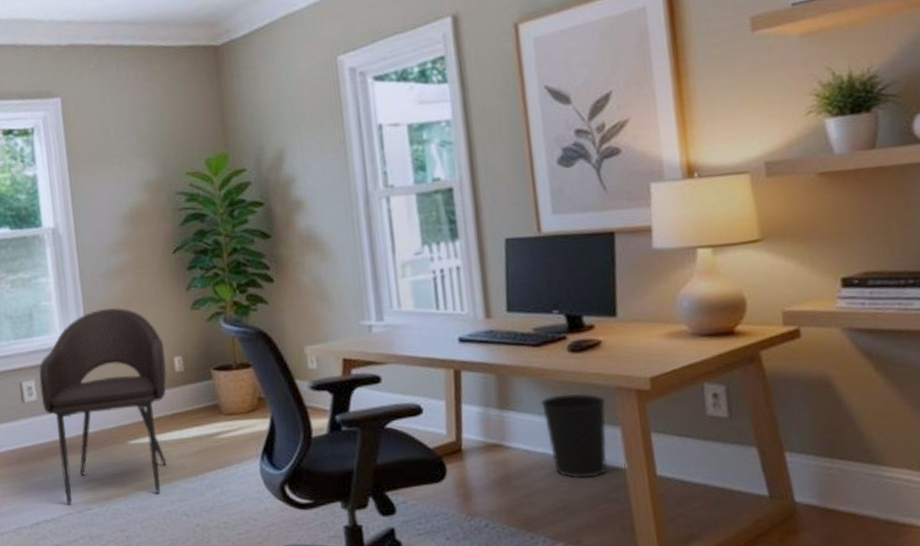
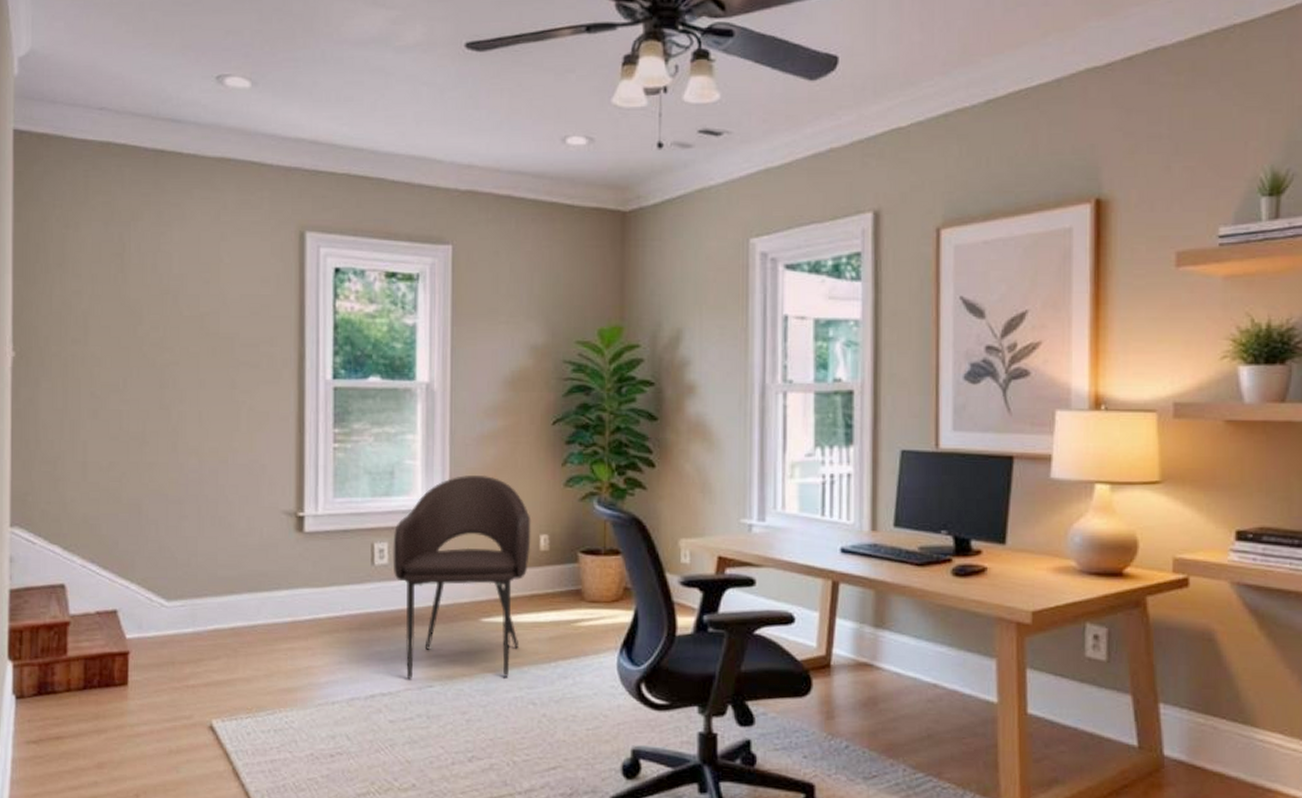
wastebasket: present [540,393,608,479] -> none [917,618,984,709]

